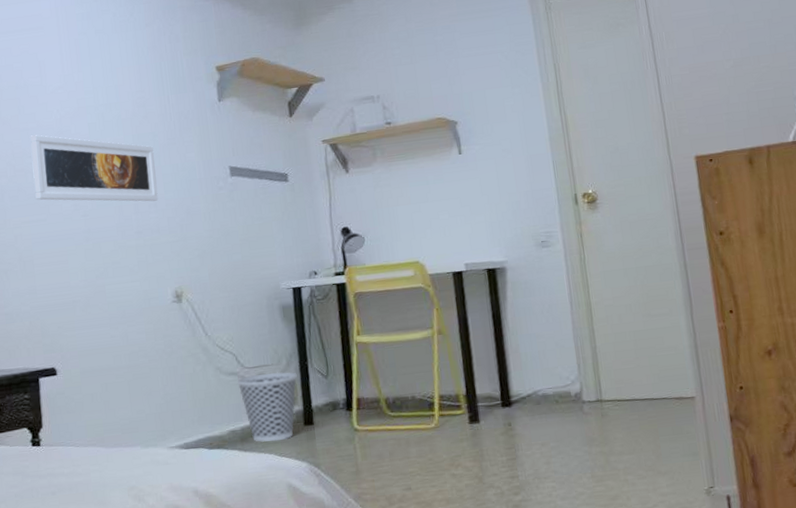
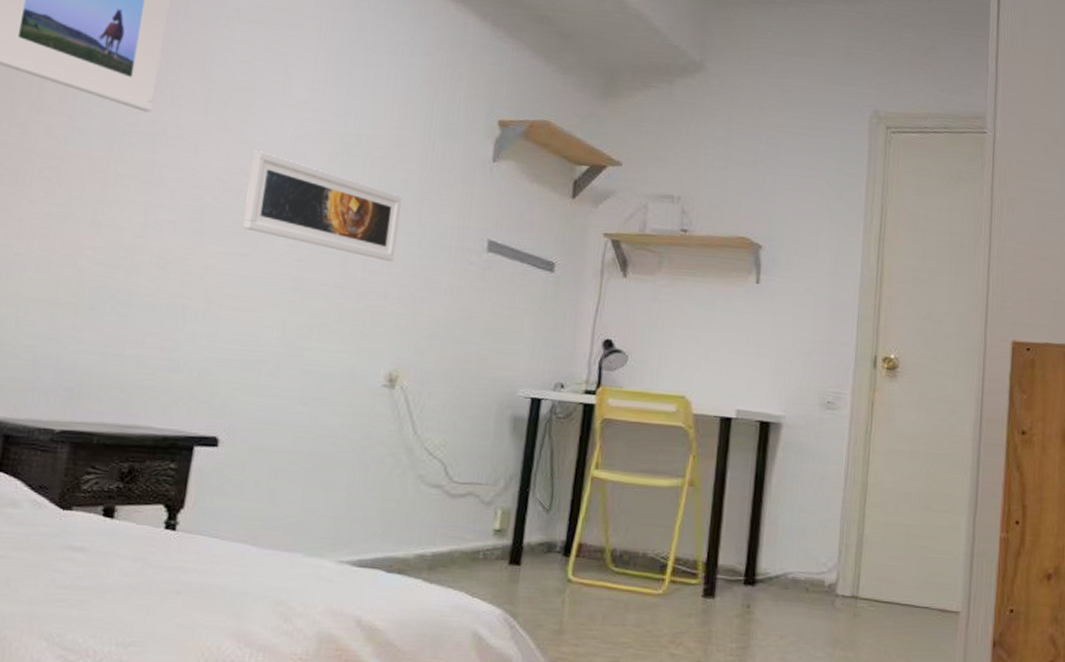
wastebasket: present [237,372,297,442] -> none [439,492,514,578]

